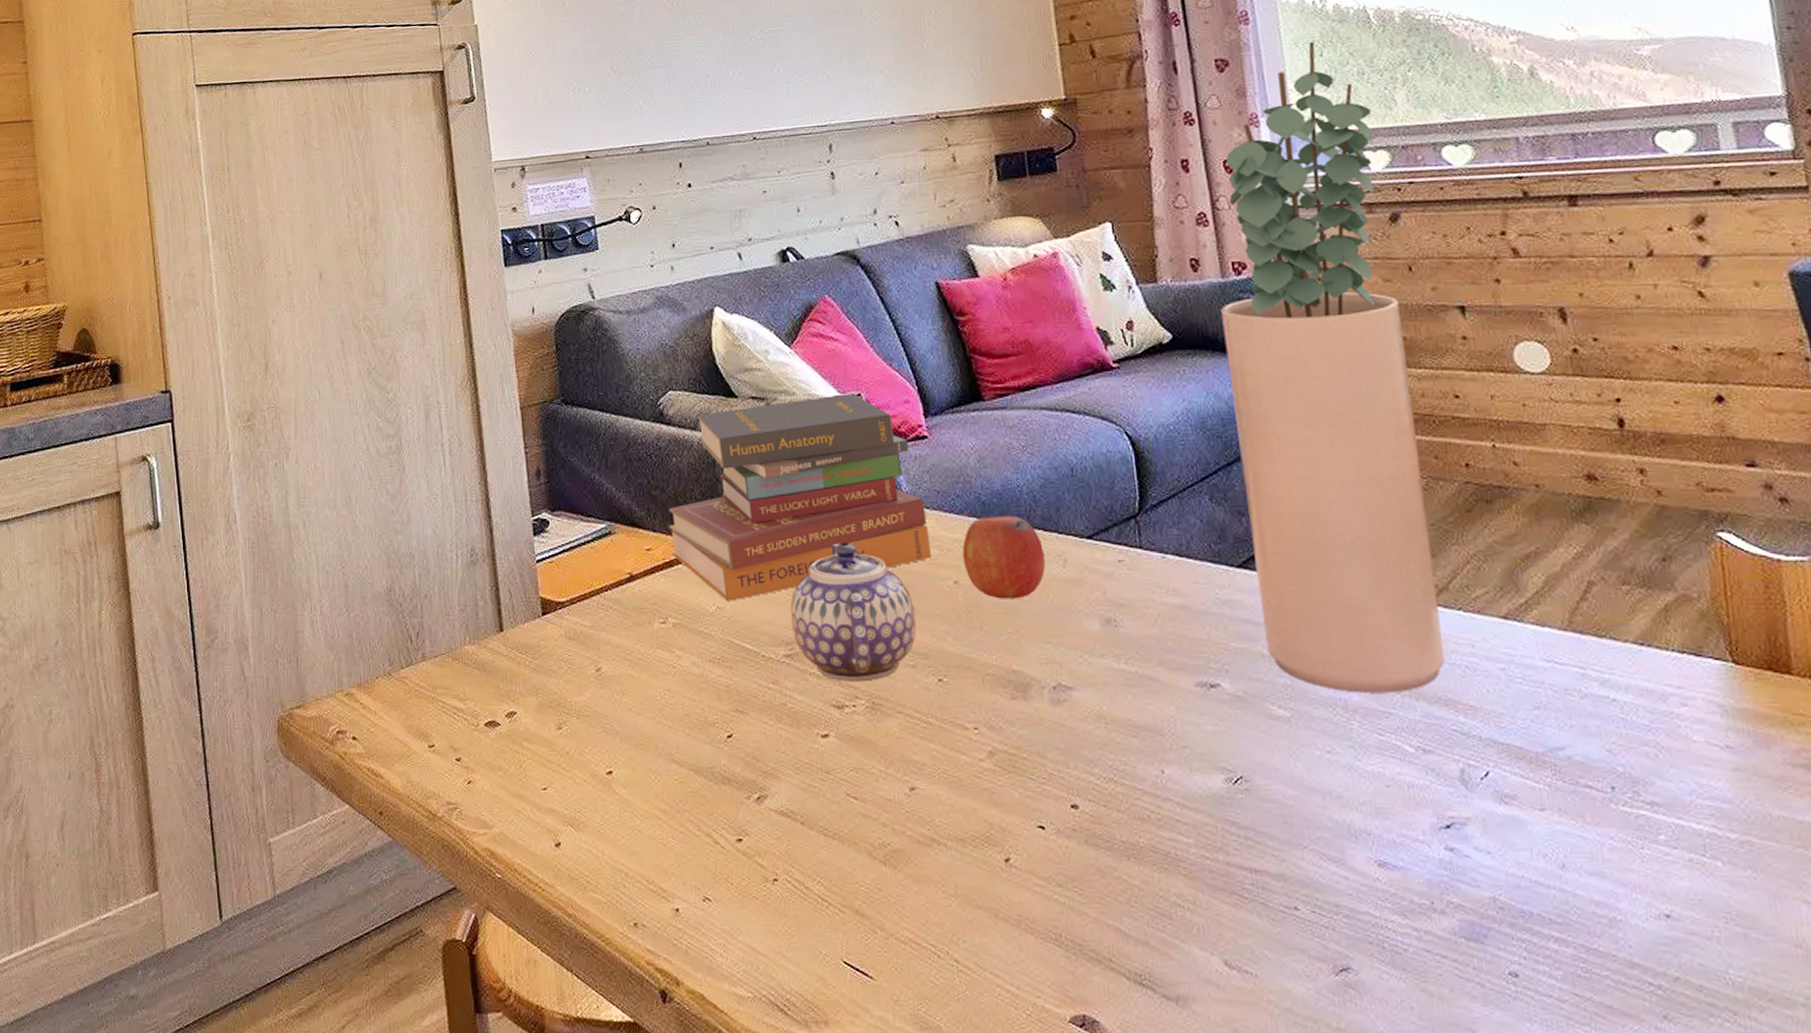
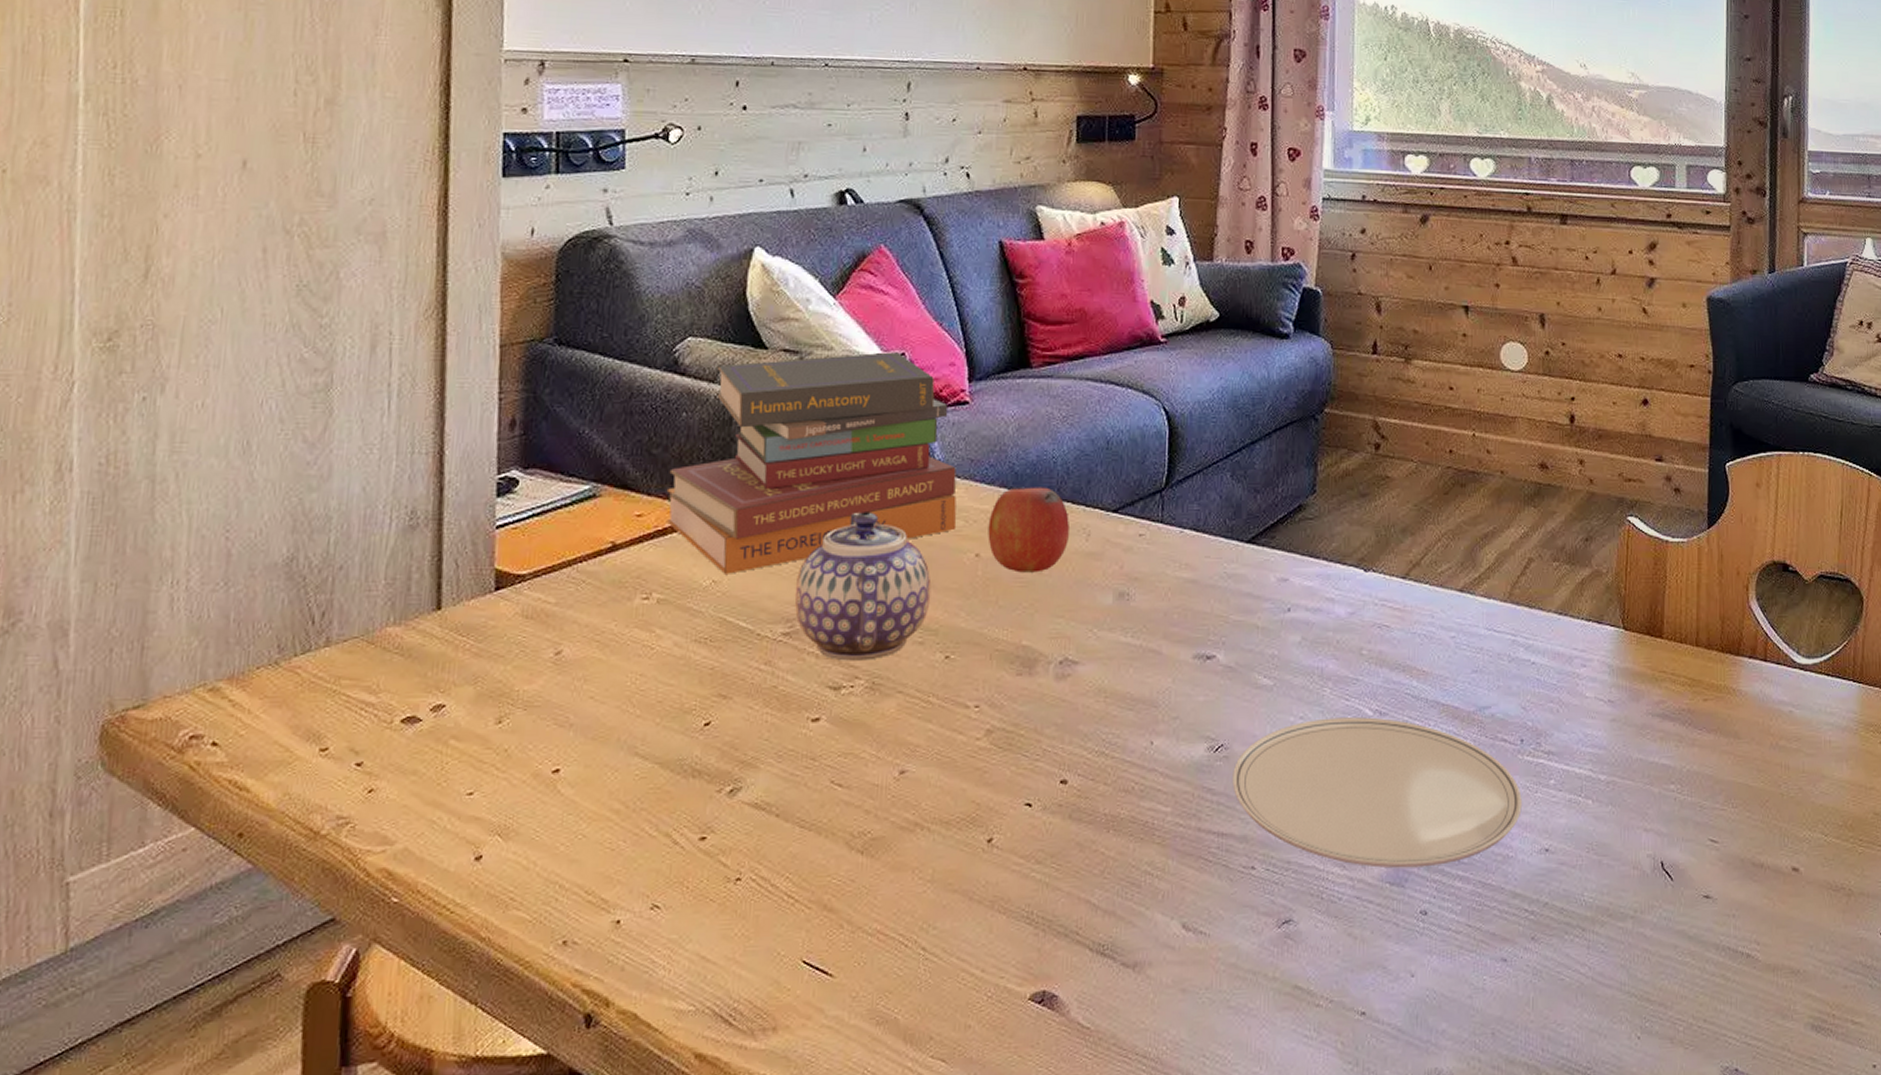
vase: present [1221,41,1446,693] -> none [1261,45,1419,661]
plate: none [1257,753,1626,924] -> present [1232,717,1522,869]

